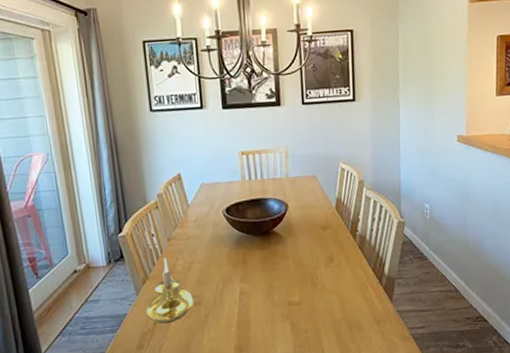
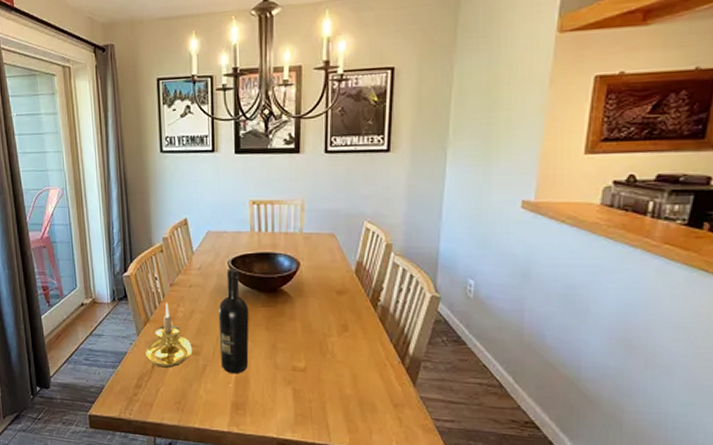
wine bottle: none [216,216,248,318] -> present [218,267,249,374]

